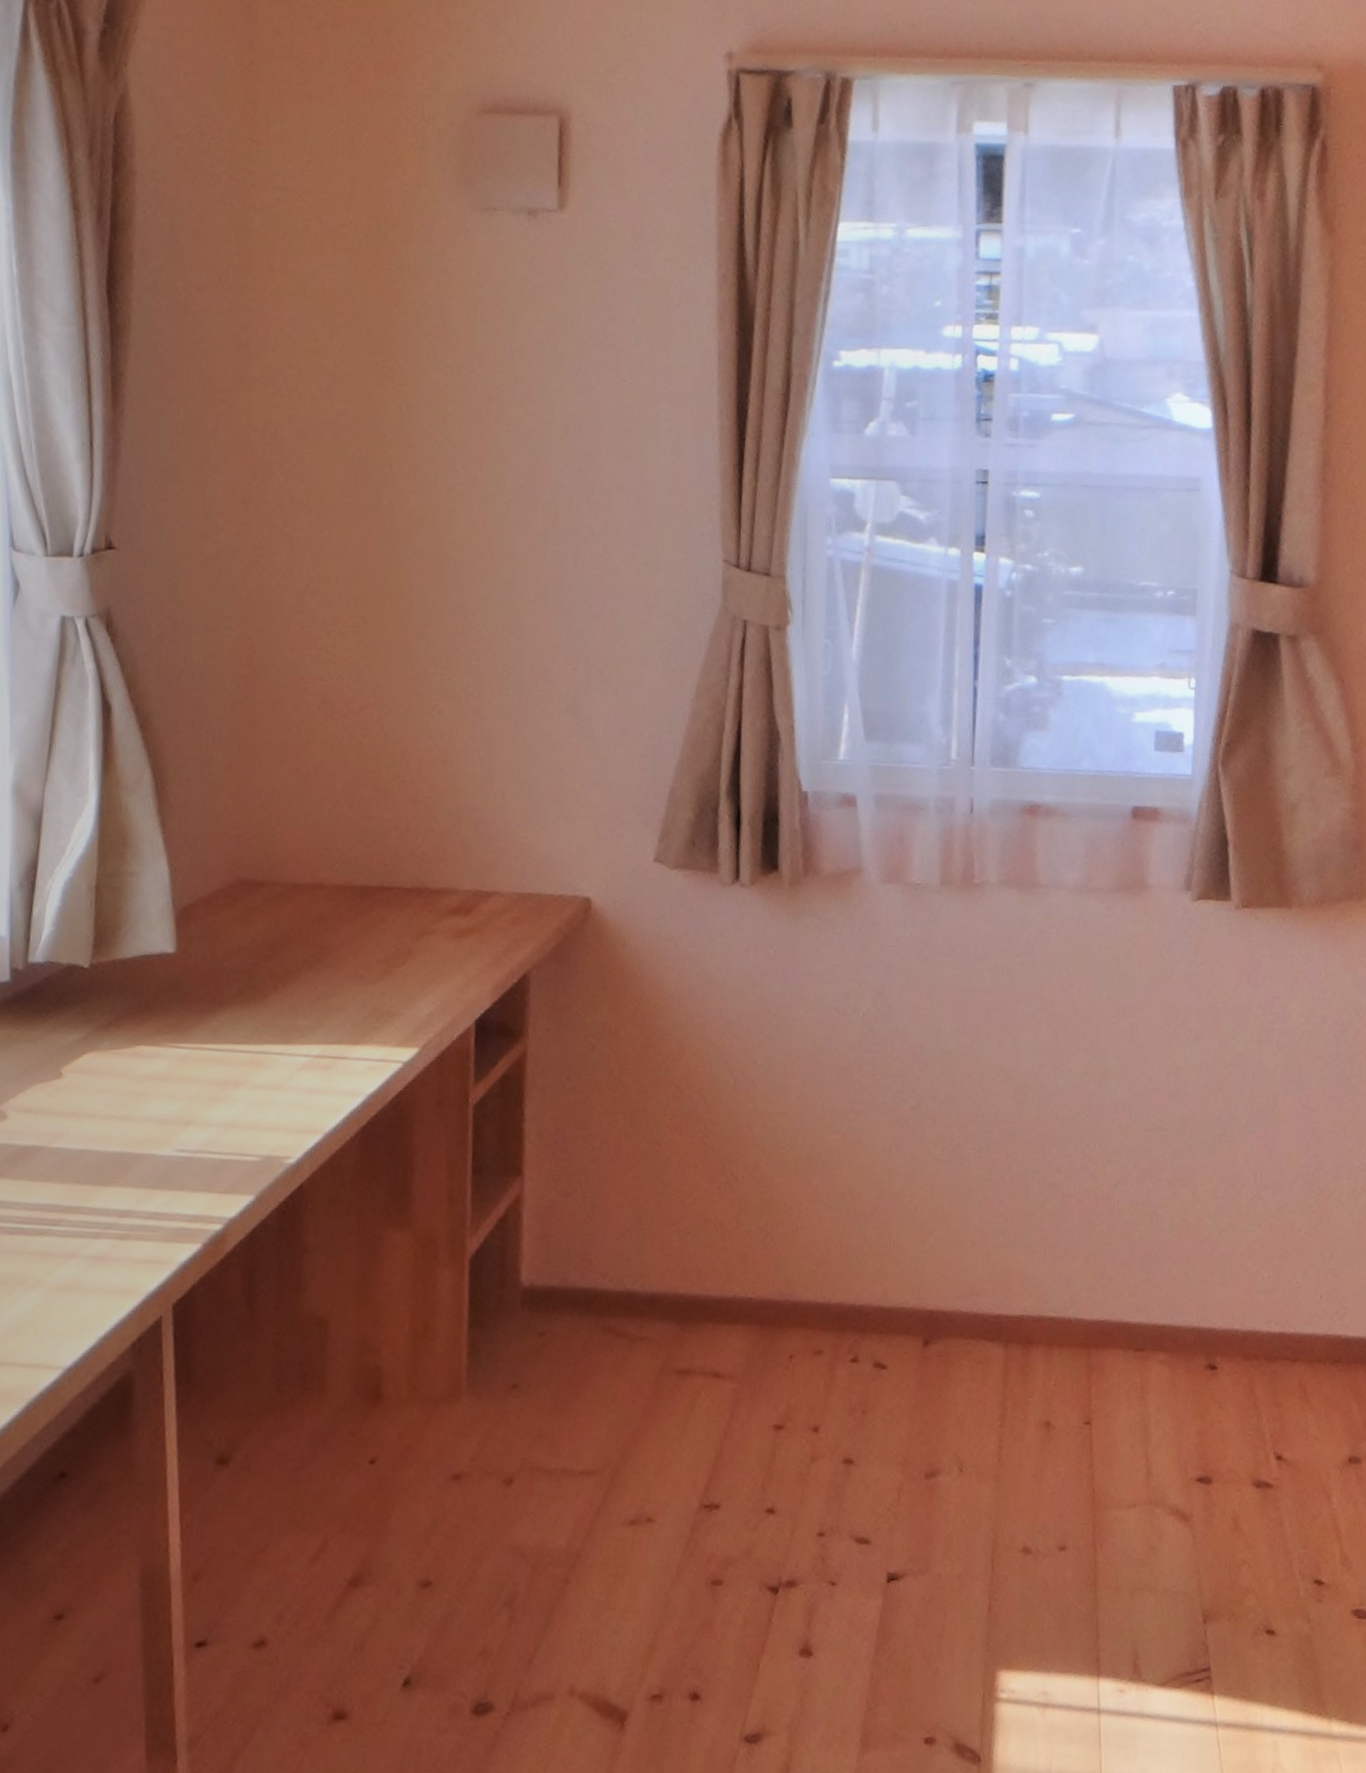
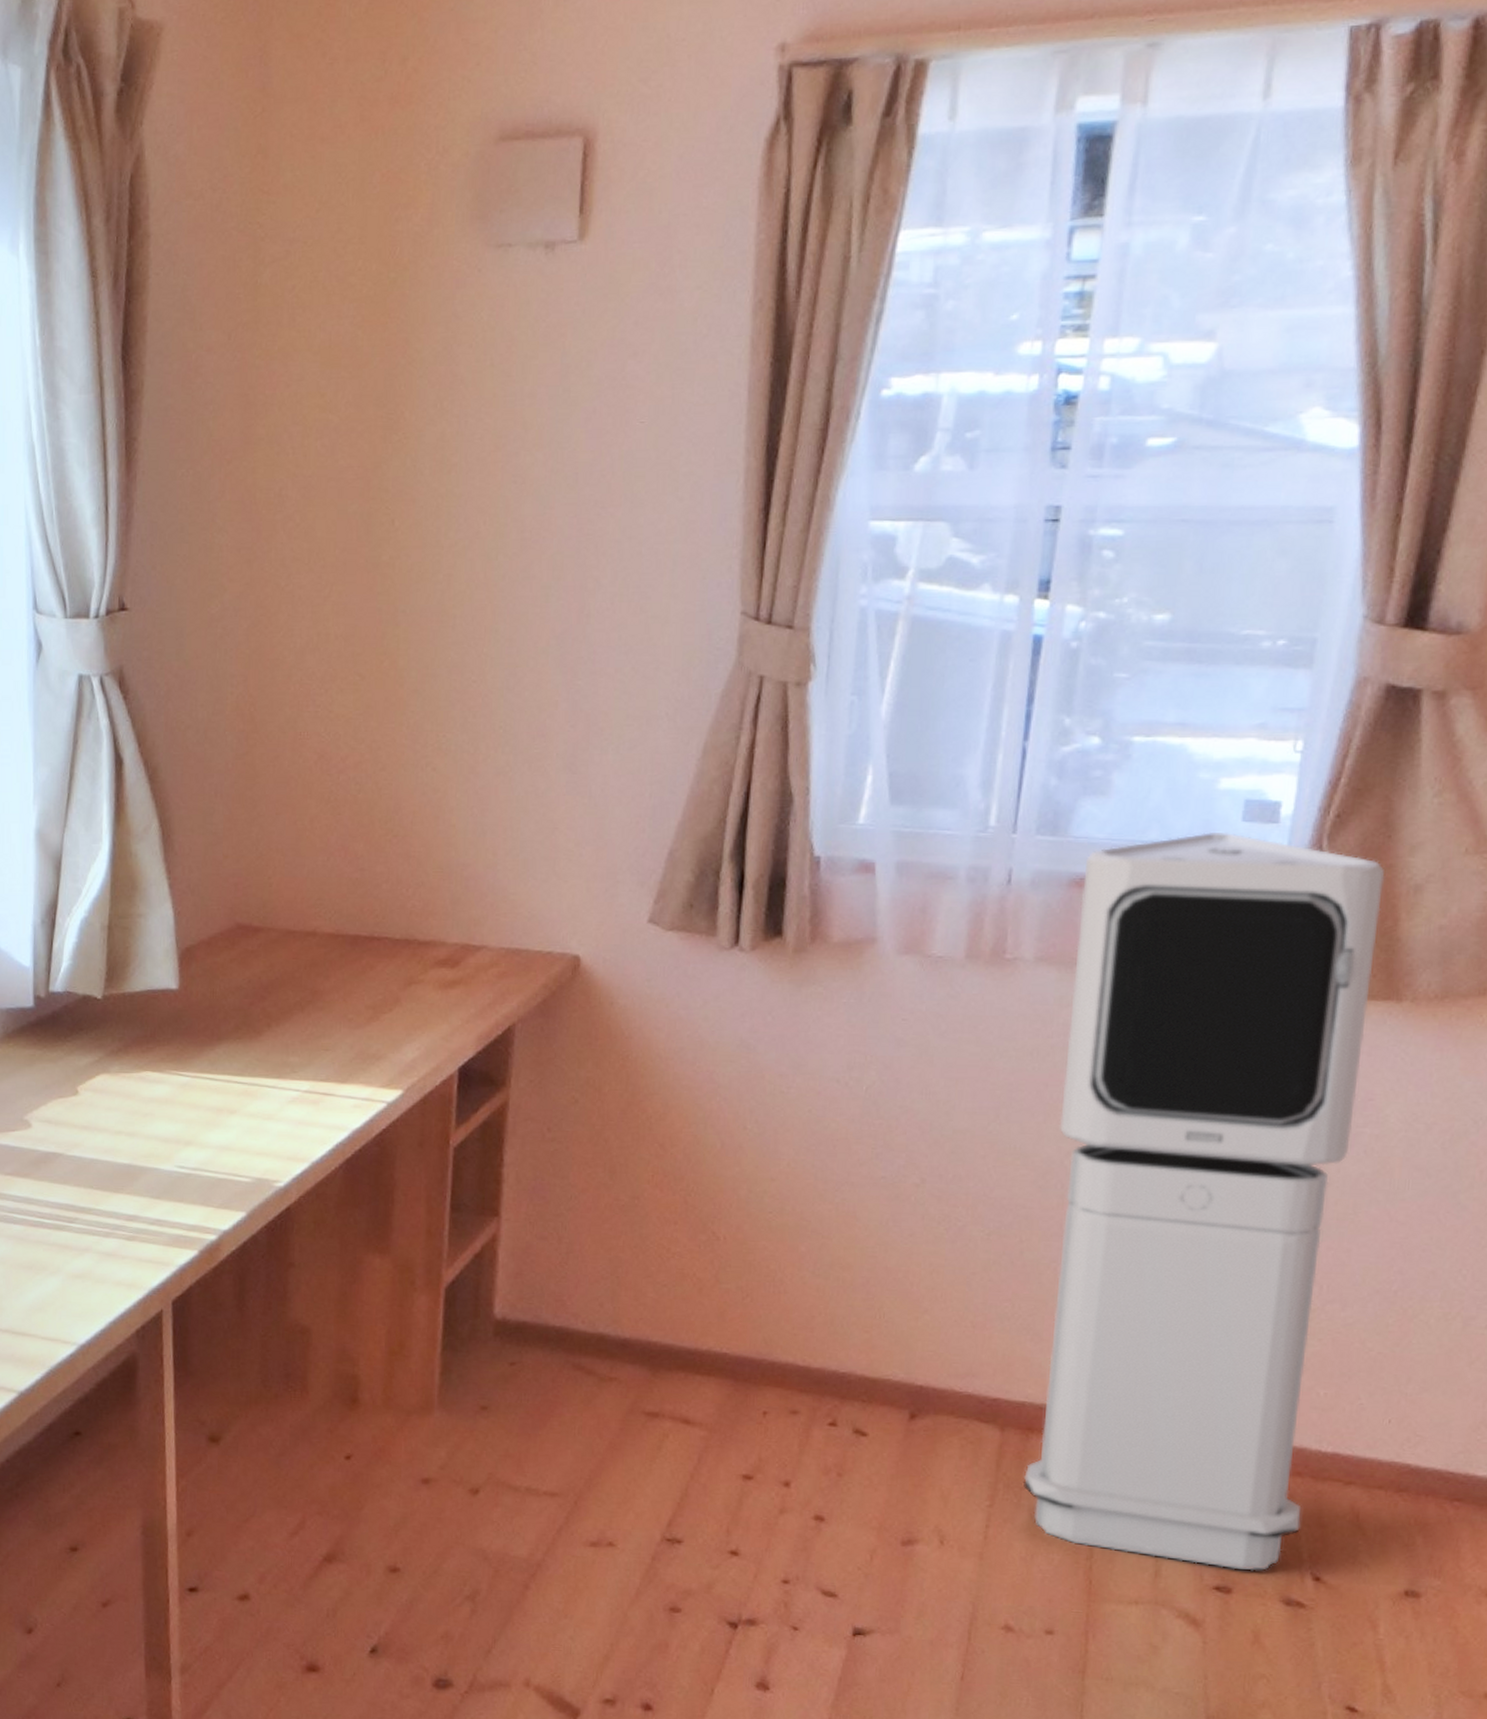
air purifier: none [1027,760,1268,1459] -> present [1022,831,1385,1571]

